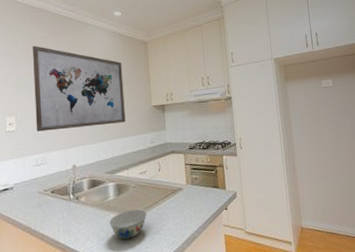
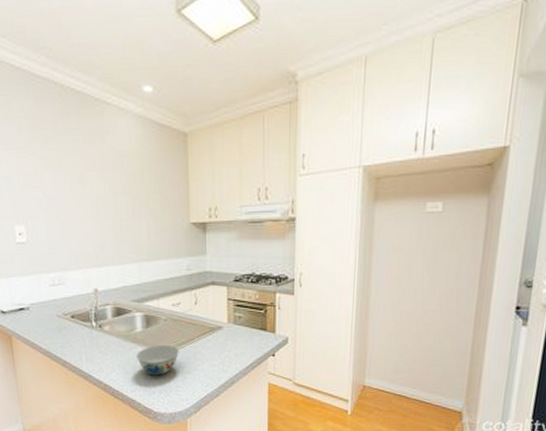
wall art: present [33,45,126,132] -> none [39,132,157,246]

